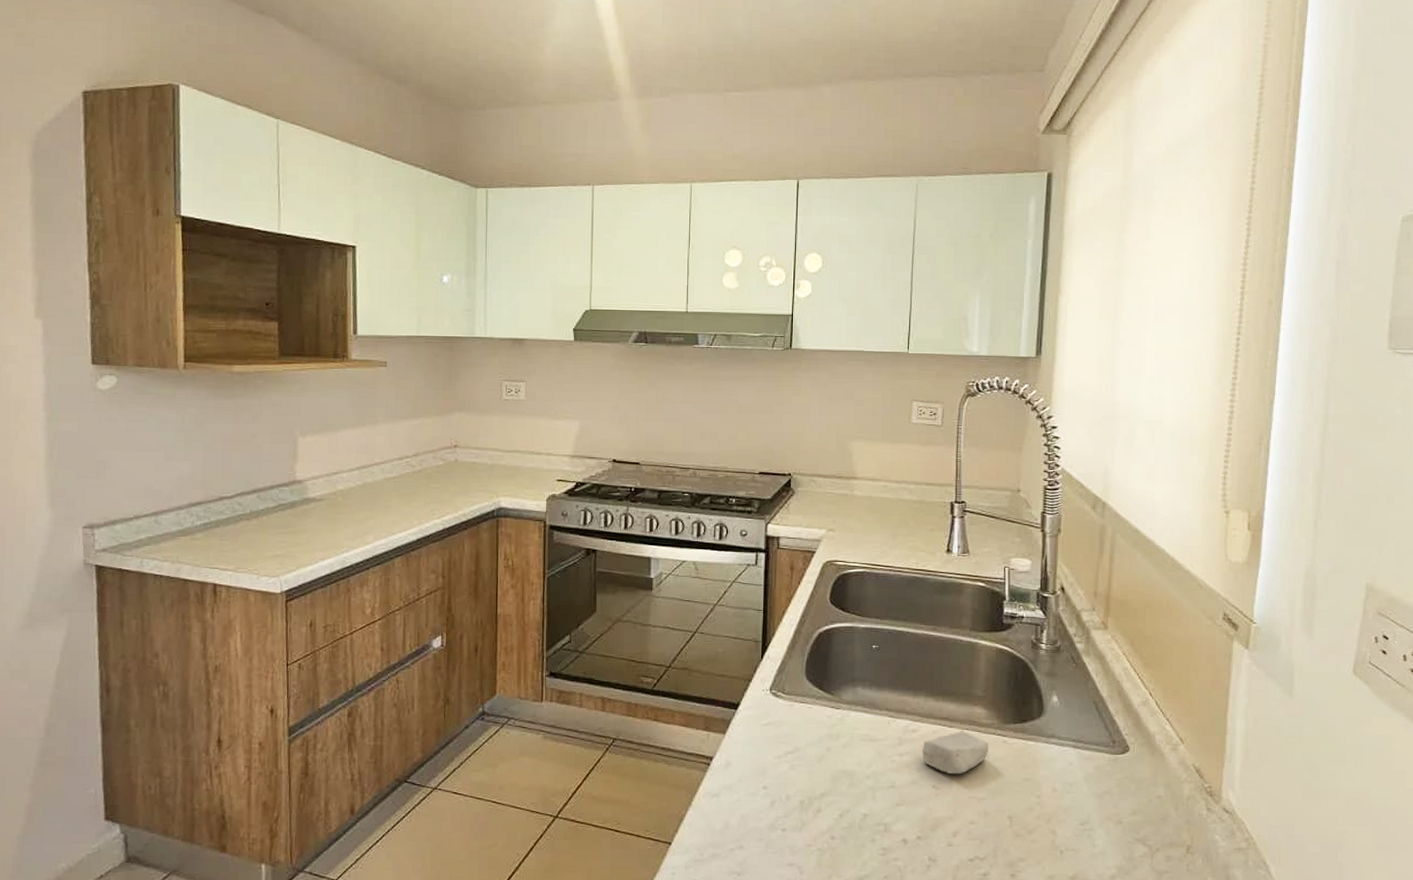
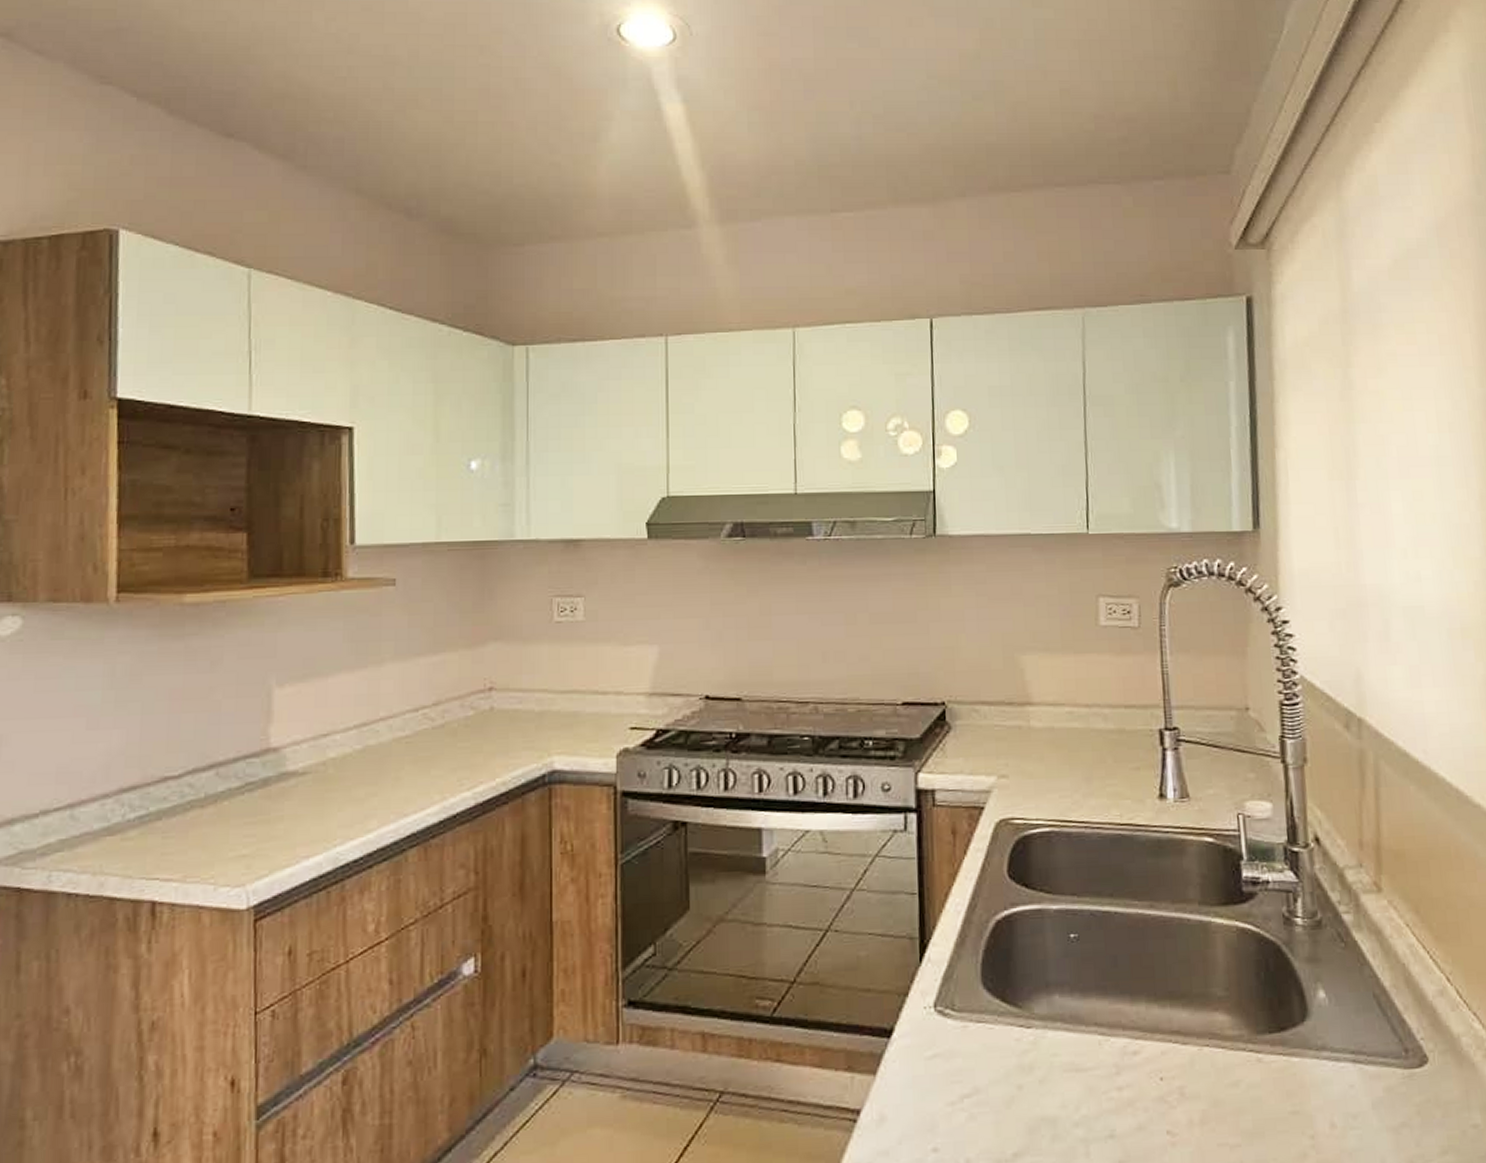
soap bar: present [921,731,989,775] -> none [1147,1048,1239,1113]

